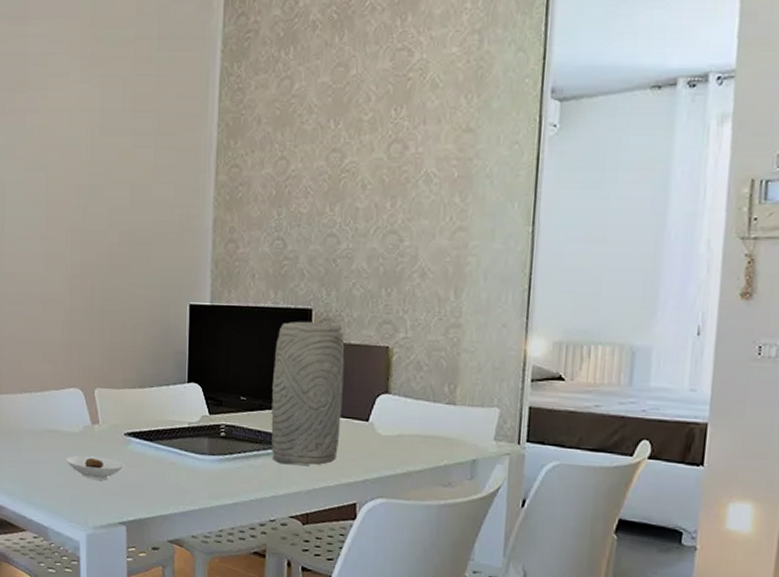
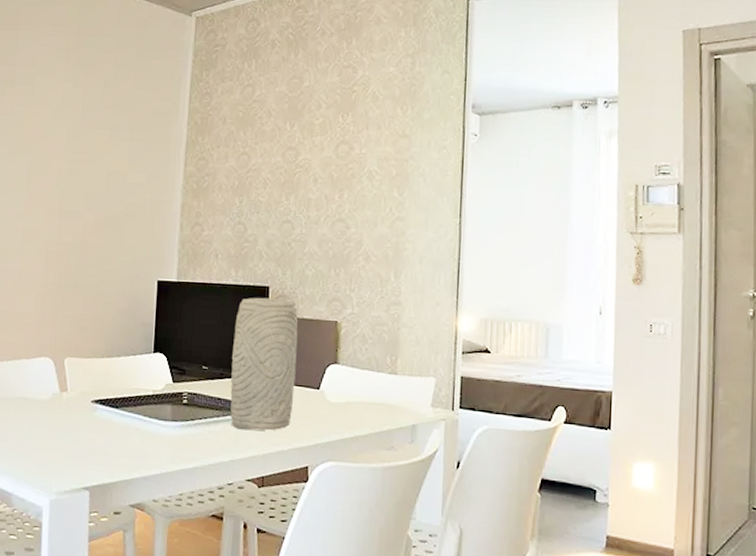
saucer: present [66,455,124,480] -> none [33,422,90,446]

